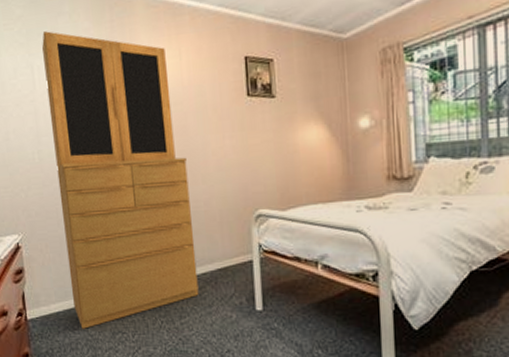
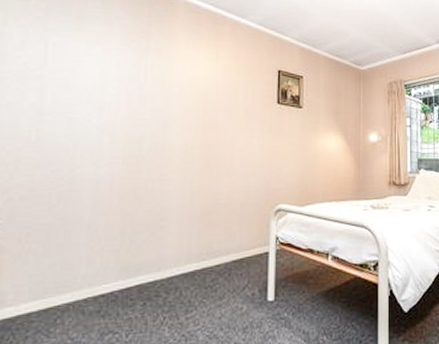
china cabinet: present [42,31,199,329] -> none [53,11,212,332]

